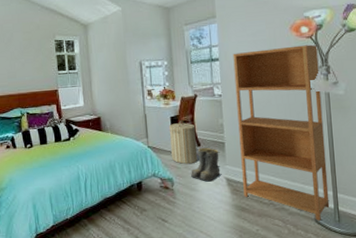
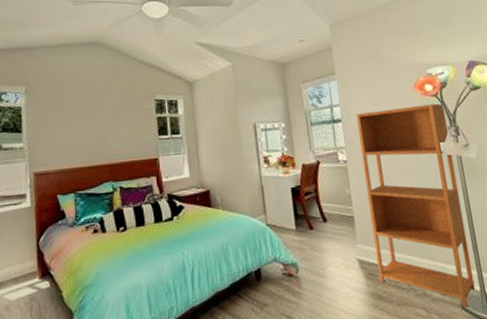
laundry hamper: present [169,119,198,165] -> none [290,191,325,245]
boots: present [191,148,221,182] -> none [317,223,352,265]

